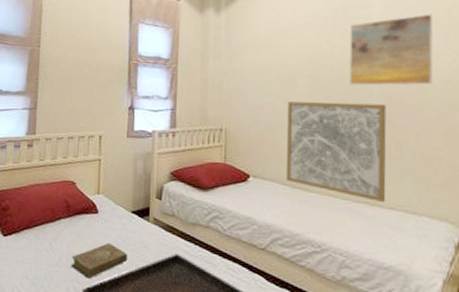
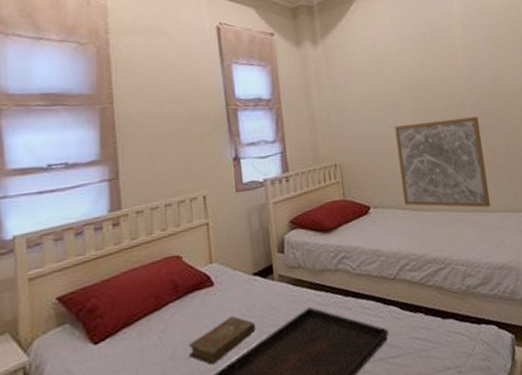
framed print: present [348,14,434,86] -> none [438,30,511,102]

